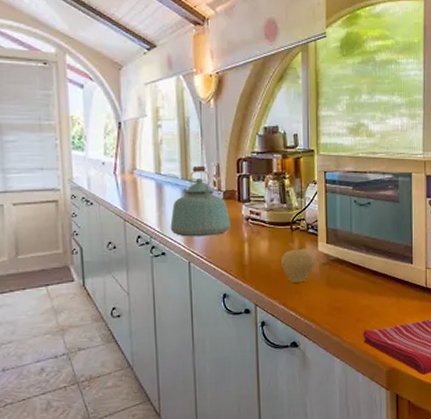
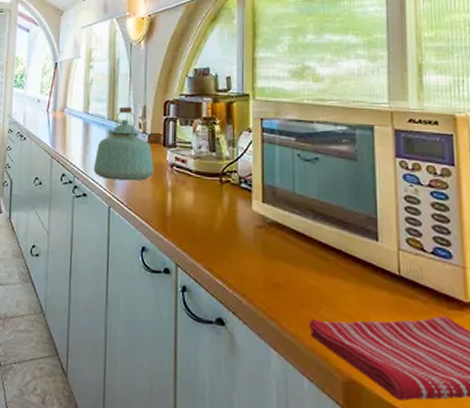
fruit: present [282,242,315,282] -> none [208,197,248,245]

